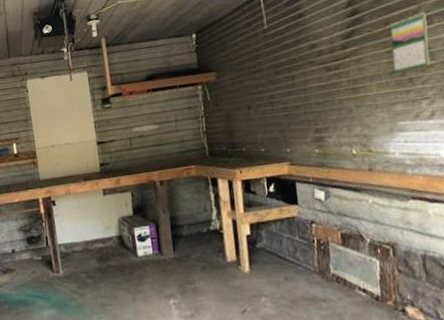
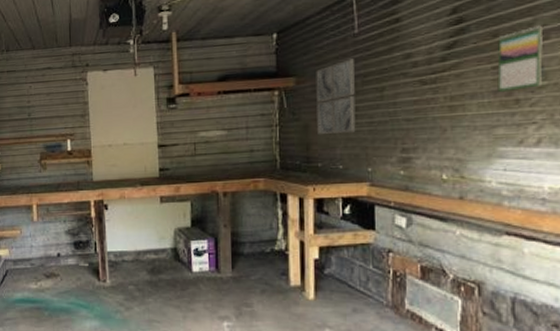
wall art: none [233,52,273,123] -> present [316,59,356,135]

